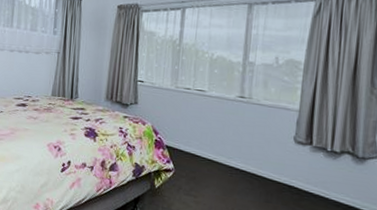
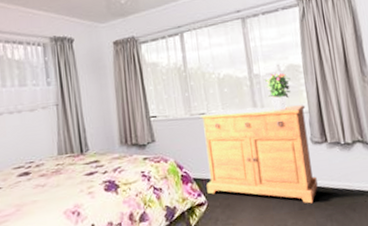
sideboard: none [176,88,297,200] -> present [200,105,318,204]
potted flower: none [257,64,287,103] -> present [264,72,291,111]

